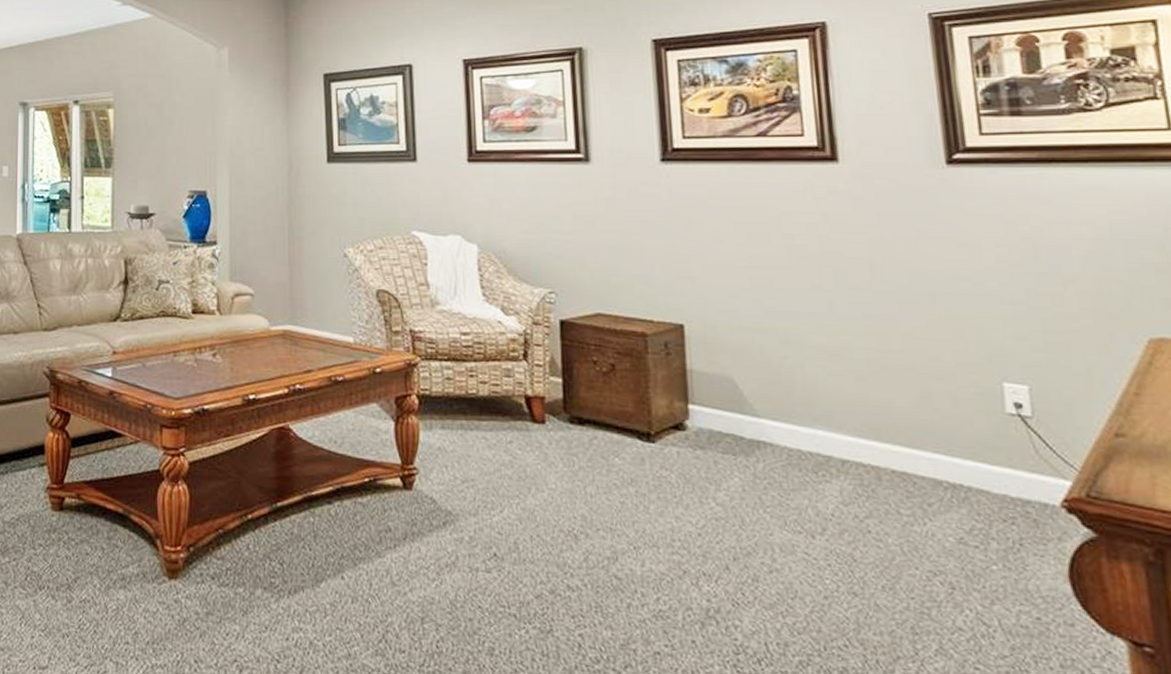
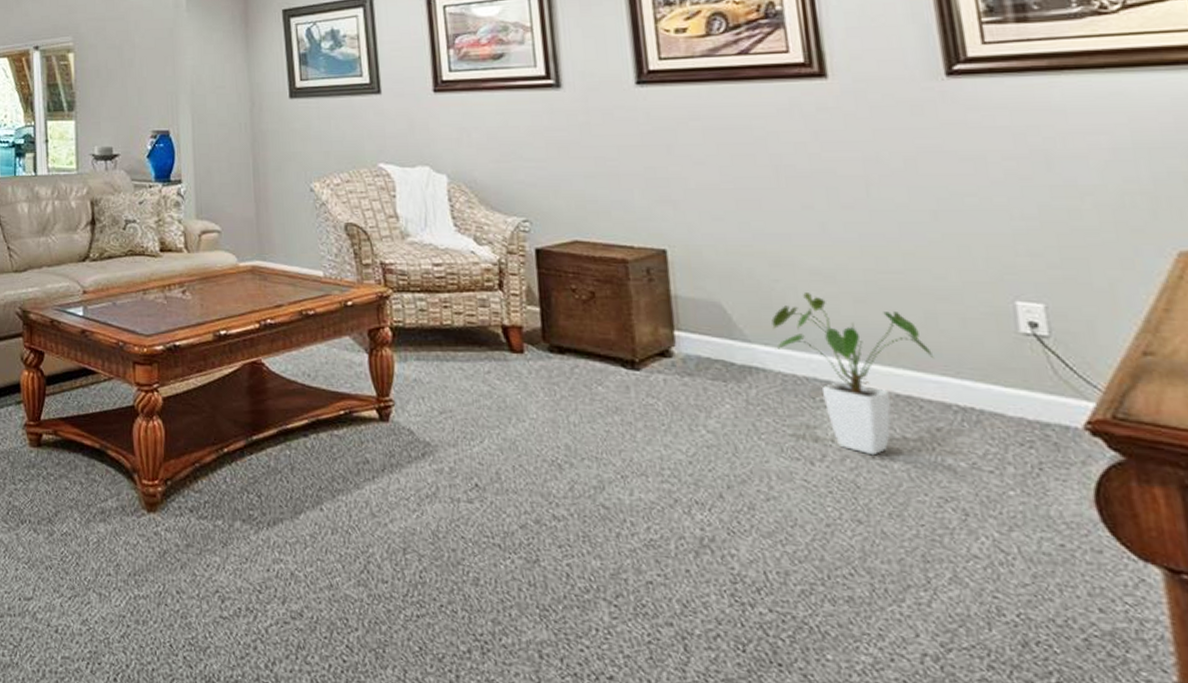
house plant: none [780,368,928,530] -> present [771,291,935,456]

